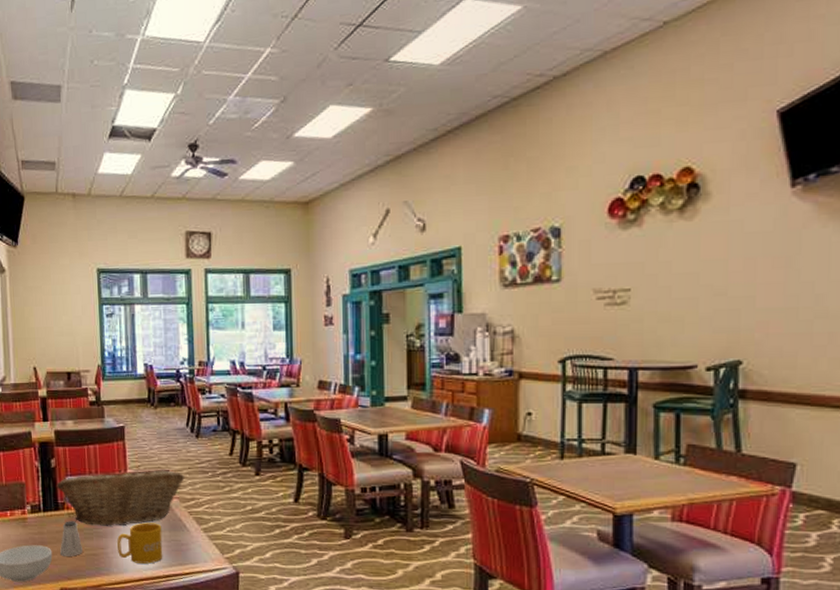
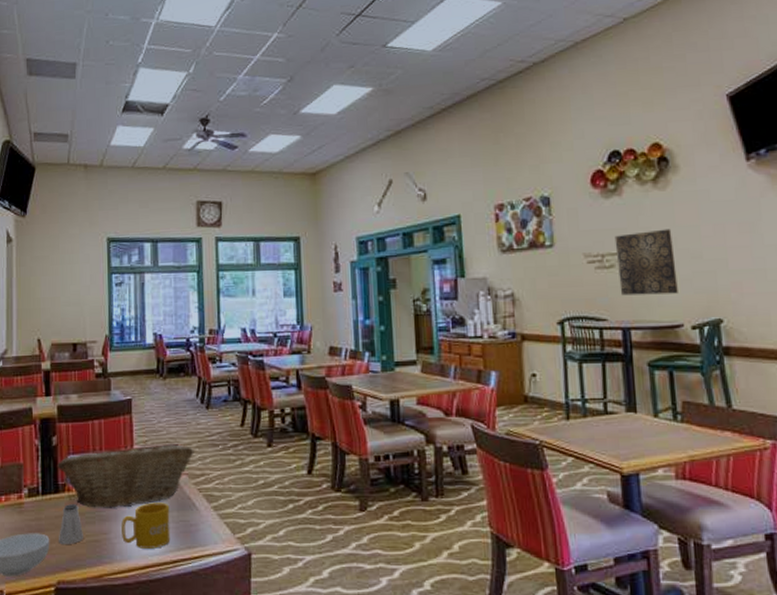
wall art: none [629,263,696,334] -> present [614,229,678,296]

